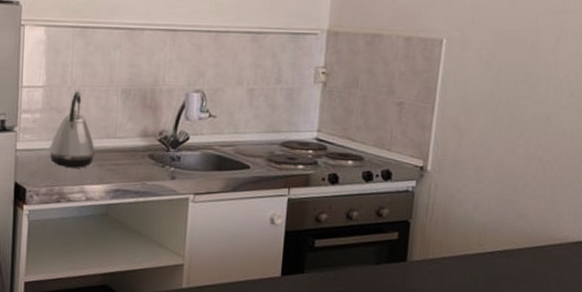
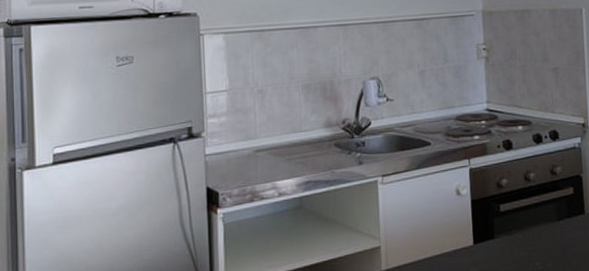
kettle: present [48,92,95,168] -> none [237,92,283,166]

